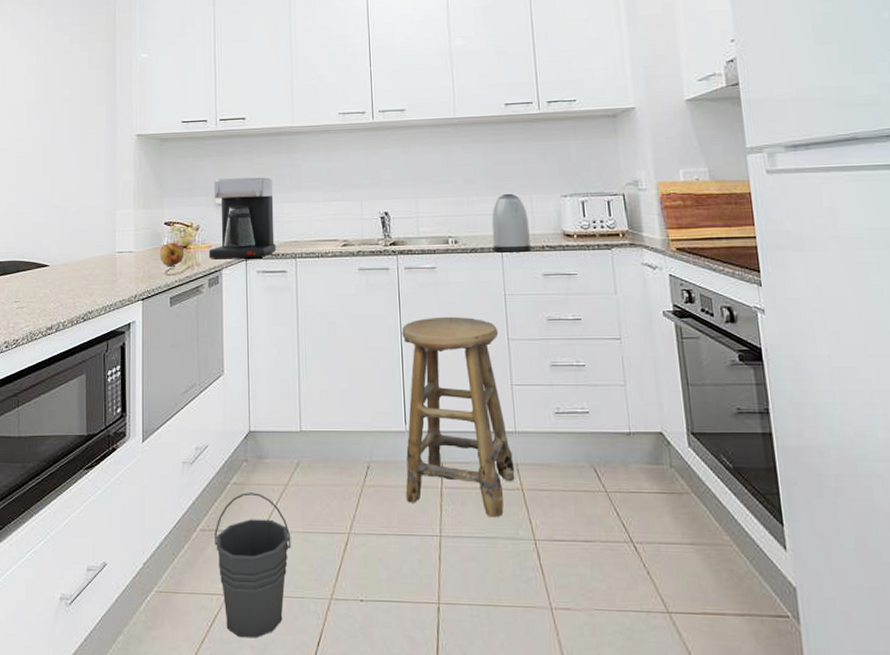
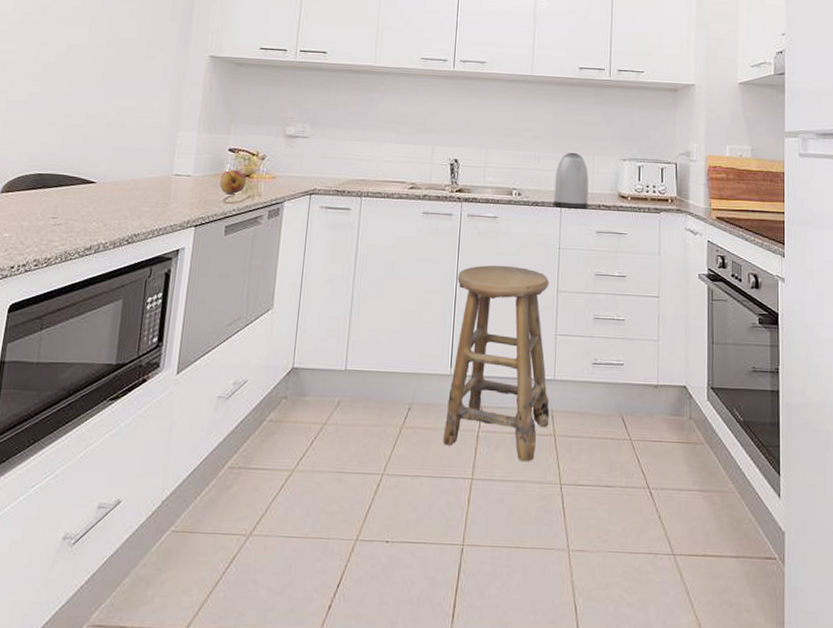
coffee maker: present [208,177,276,260] -> none [271,110,347,194]
bucket: present [214,492,291,639] -> none [242,430,323,580]

